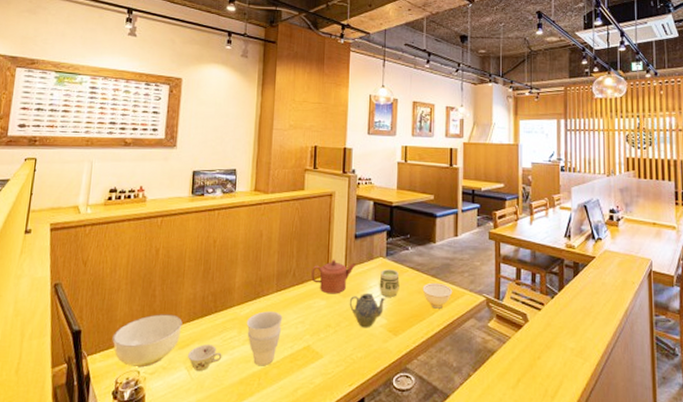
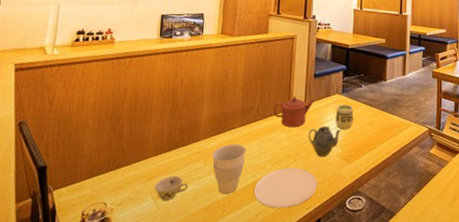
bowl: present [112,314,183,368] -> none [79,149,150,200]
plate: none [291,339,360,384] -> present [253,168,317,208]
bowl: present [422,282,453,309] -> none [374,116,400,139]

